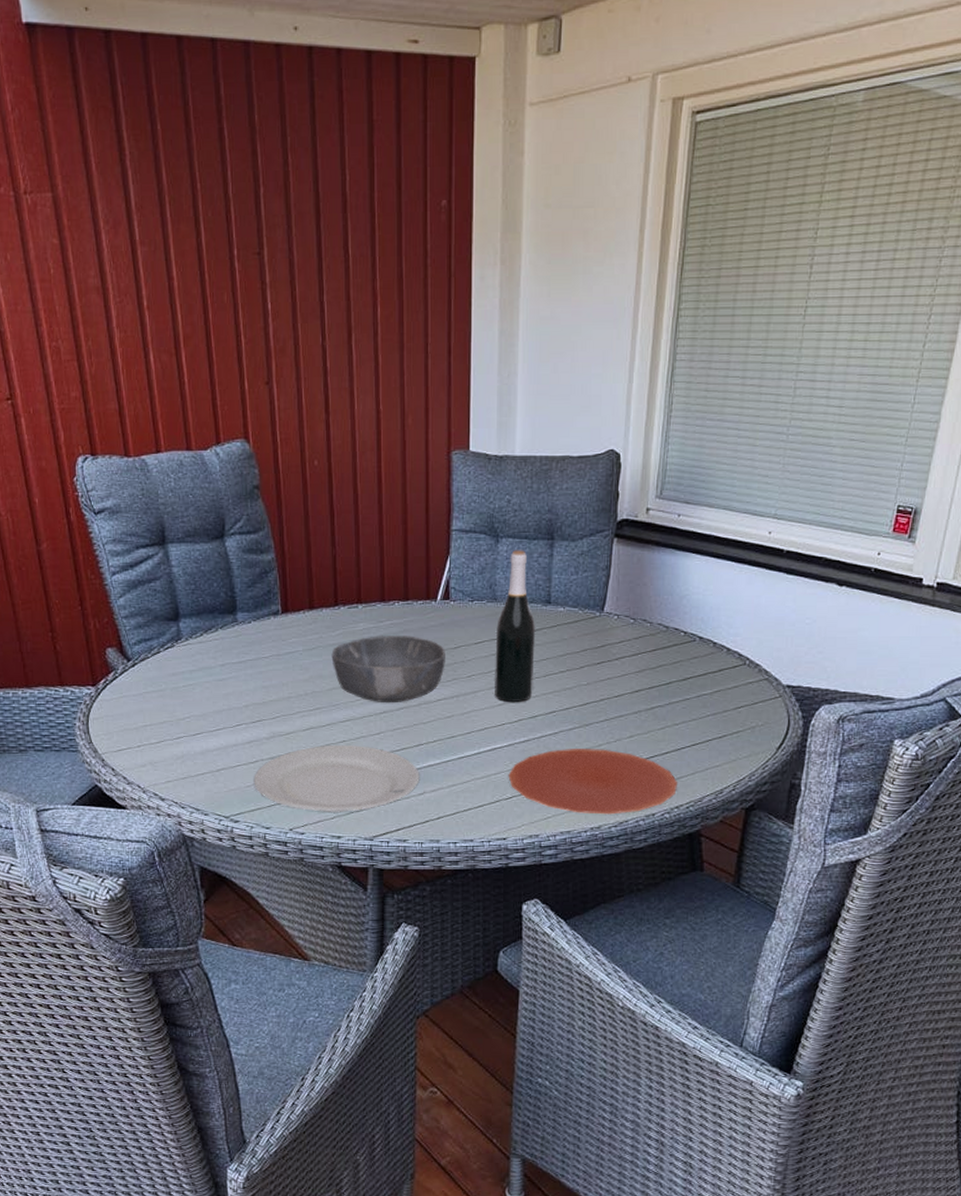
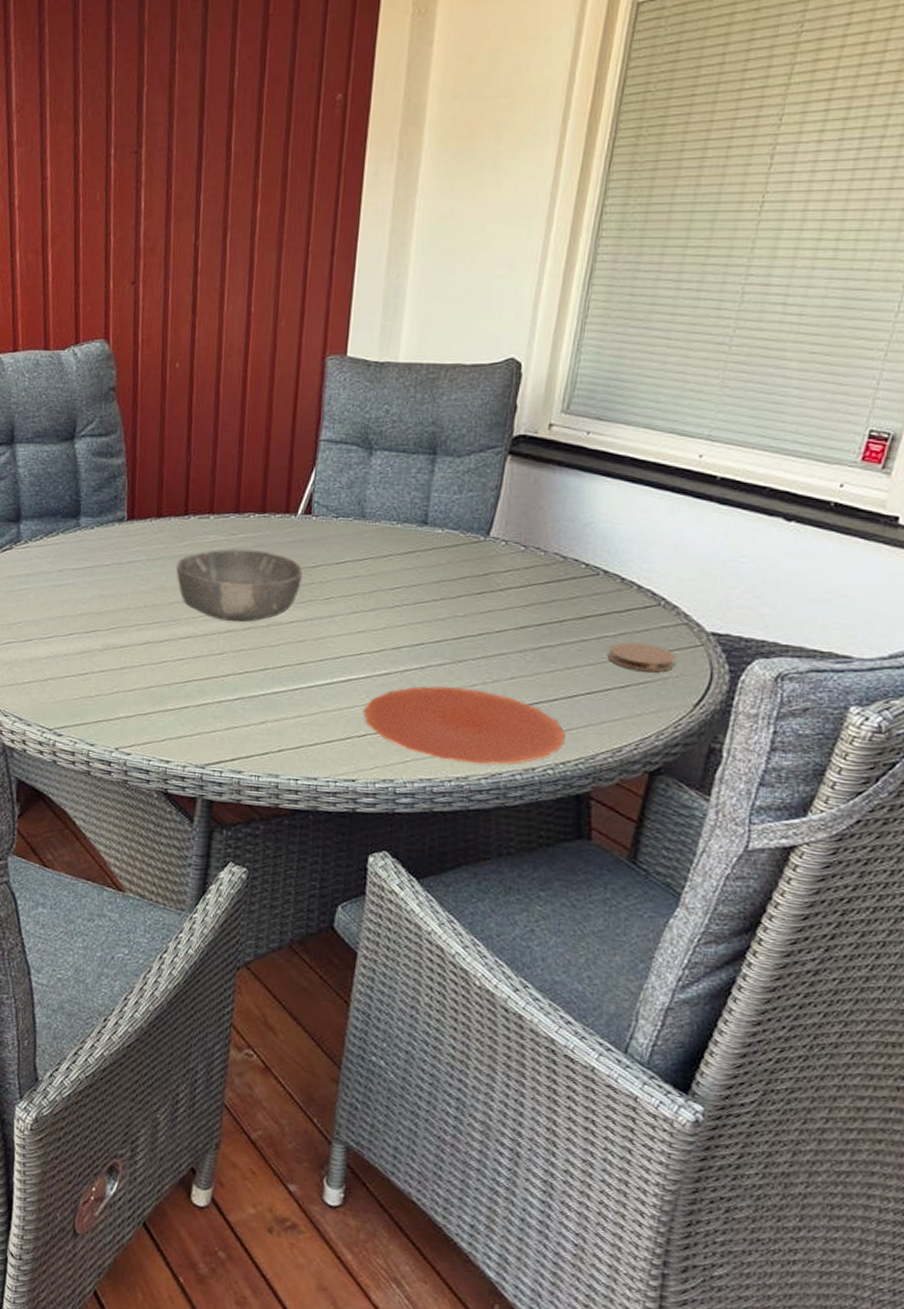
plate: present [253,745,420,812] -> none [81,662,263,735]
wine bottle: present [495,550,535,702] -> none [355,464,408,630]
coaster: none [707,698,761,723] -> present [608,642,677,673]

